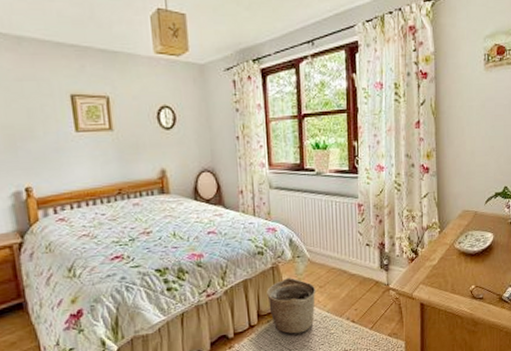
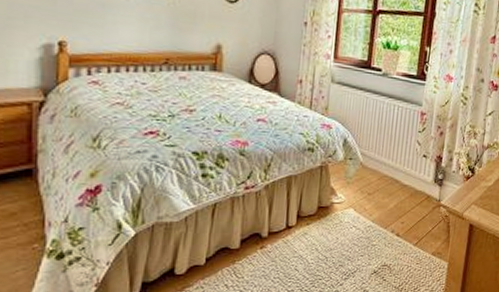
basket: present [267,277,316,334] -> none [311,179,364,241]

